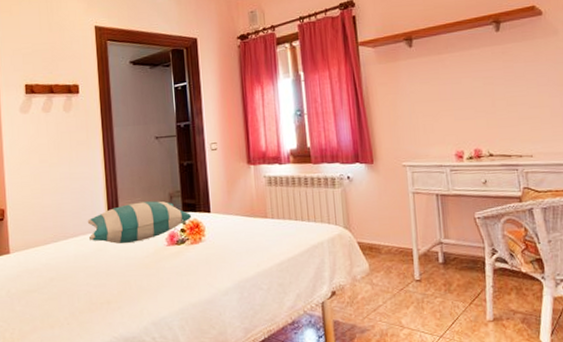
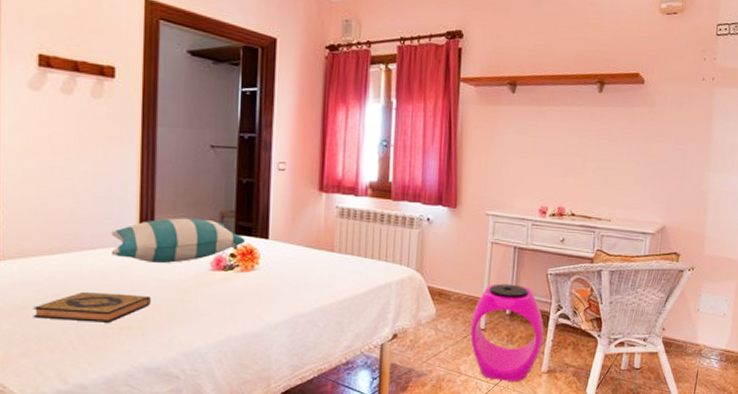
hardback book: none [36,273,122,300] -> present [33,291,151,322]
stool: none [405,232,483,333] -> present [470,284,544,381]

